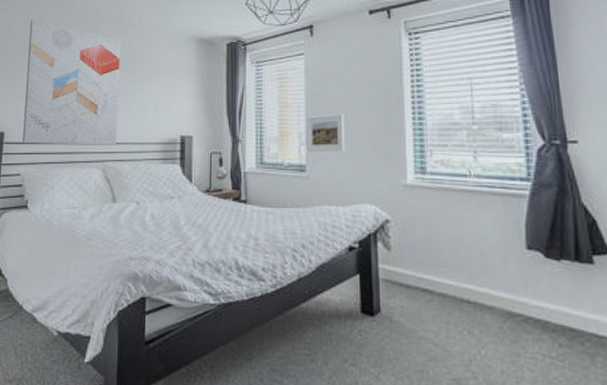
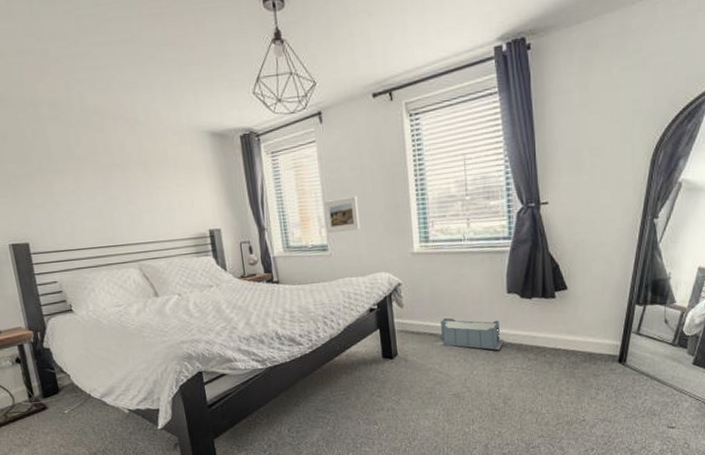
wall art: present [22,19,121,146] -> none [25,122,148,252]
storage bin: none [429,271,525,325] -> present [435,317,505,350]

